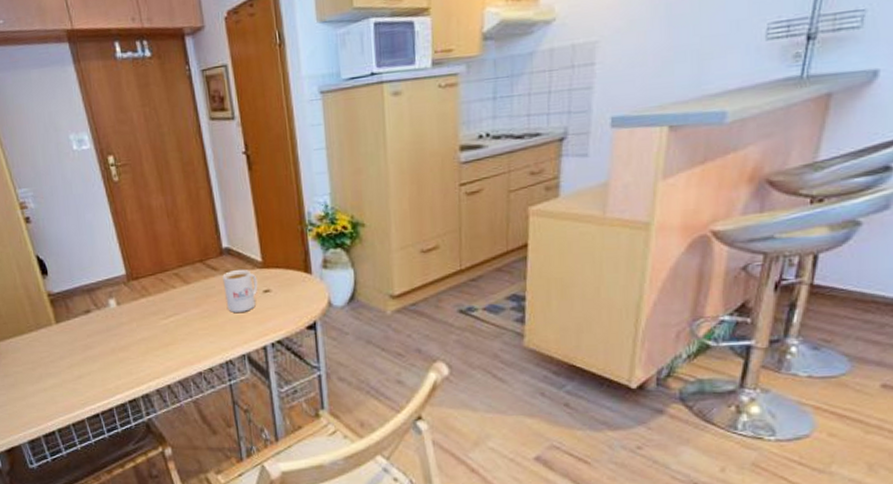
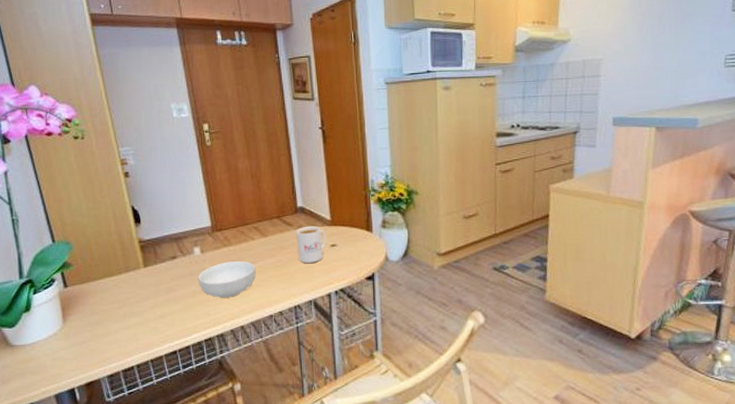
cereal bowl: none [115,313,180,355] -> present [198,261,256,298]

